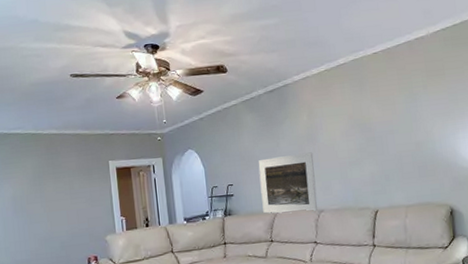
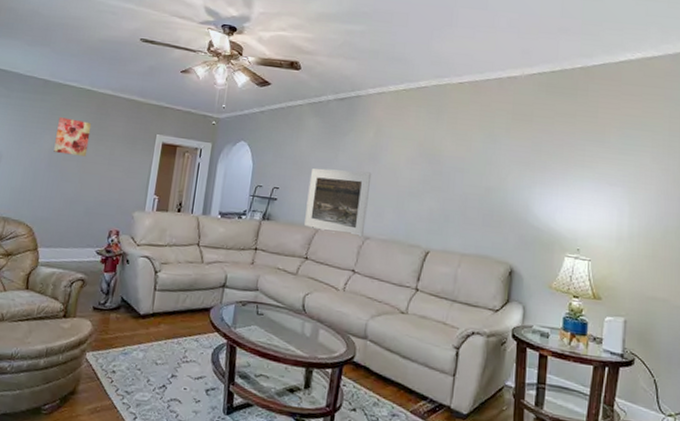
wall art: none [12,163,49,200] -> present [54,117,92,157]

